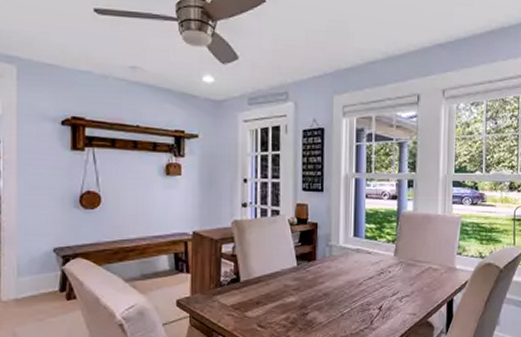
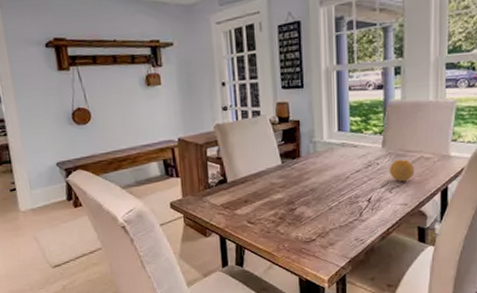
fruit: none [400,268,424,290] -> present [389,159,415,181]

